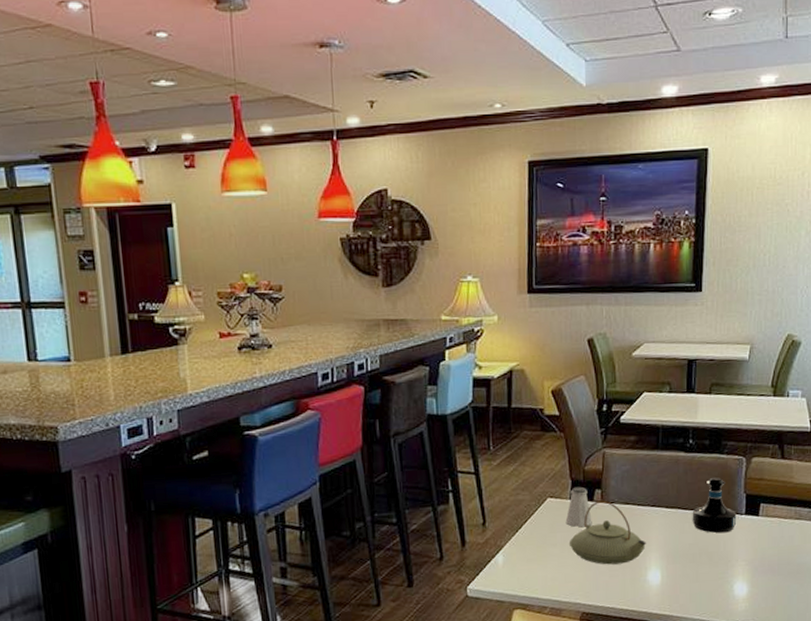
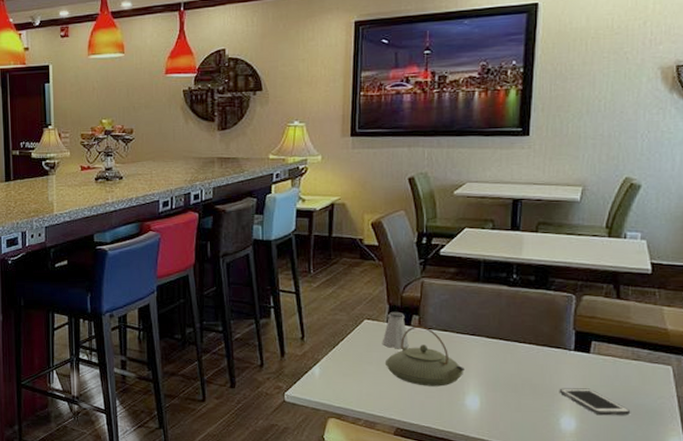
tequila bottle: present [692,477,737,533] -> none [515,311,565,367]
cell phone: none [732,551,794,578] -> present [559,388,631,416]

